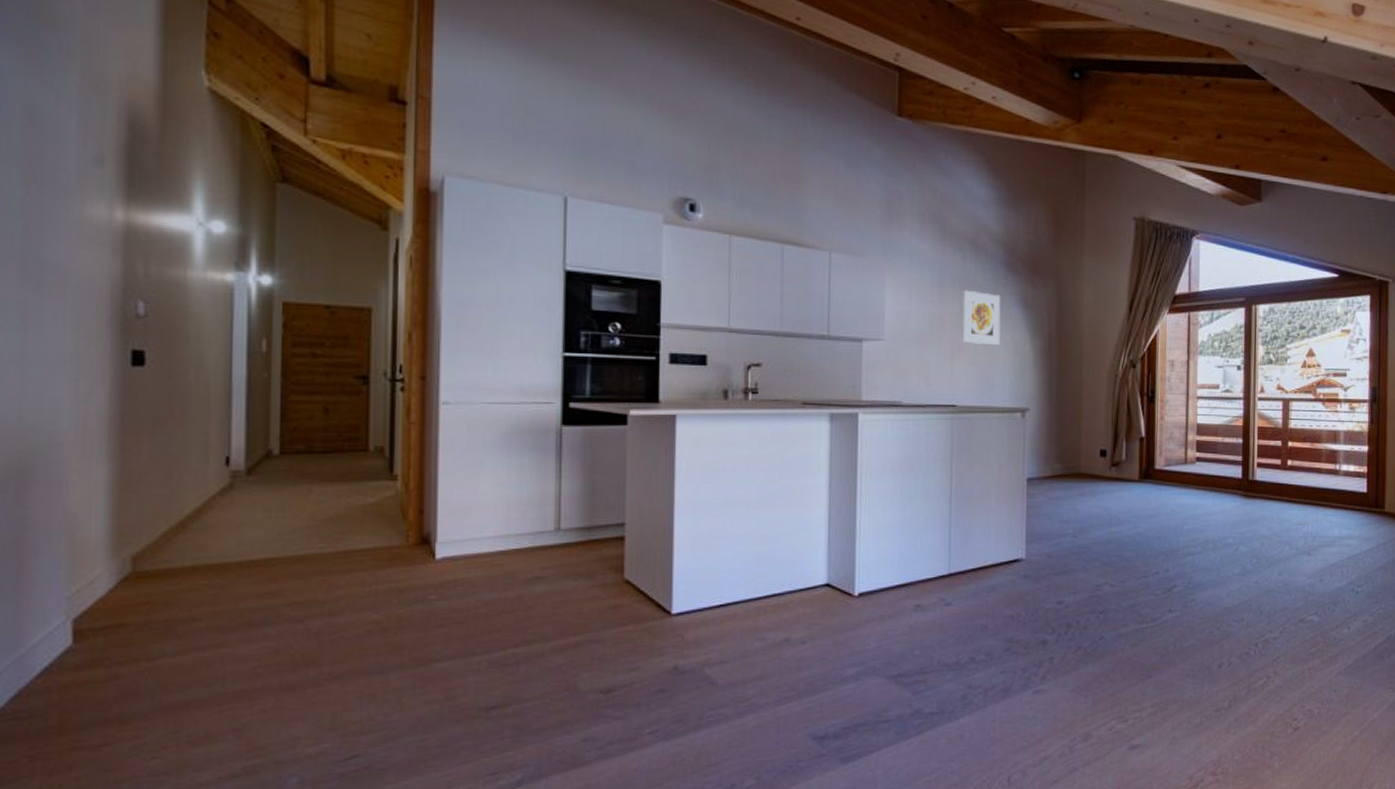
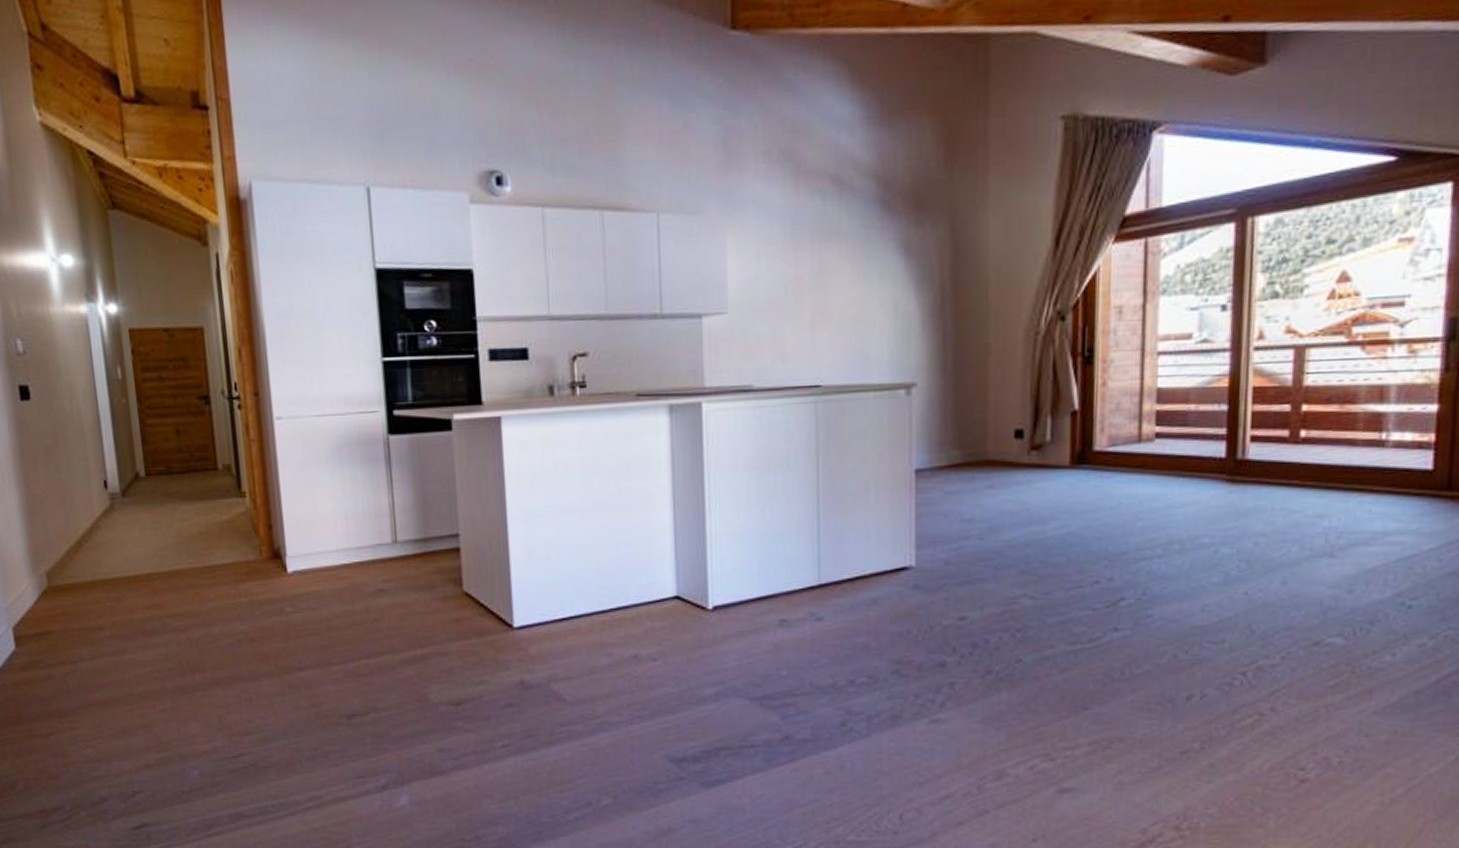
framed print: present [963,290,1001,346] -> none [825,240,875,308]

